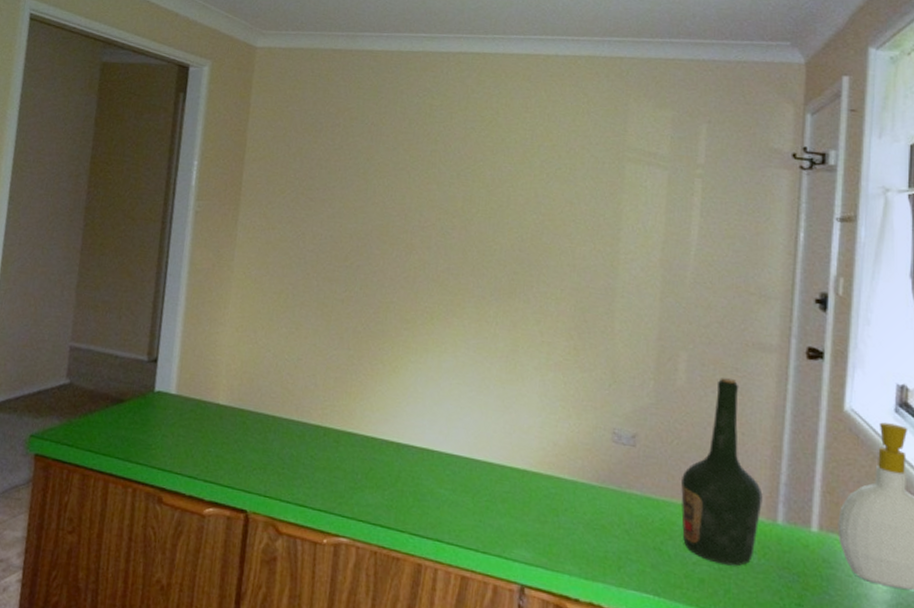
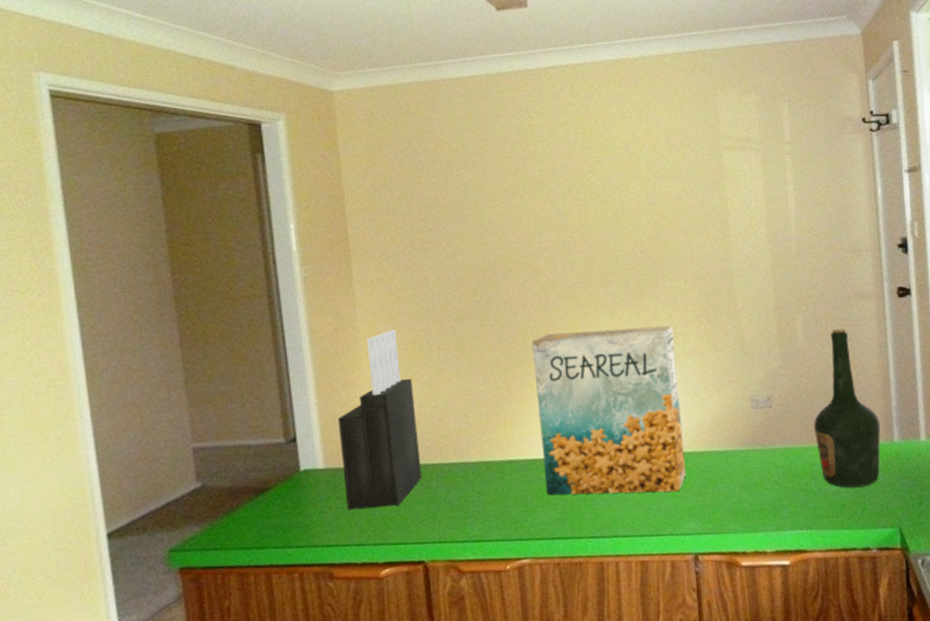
knife block: none [187,276,271,448] -> present [338,329,422,510]
cereal box: none [378,313,540,512] -> present [531,325,687,496]

